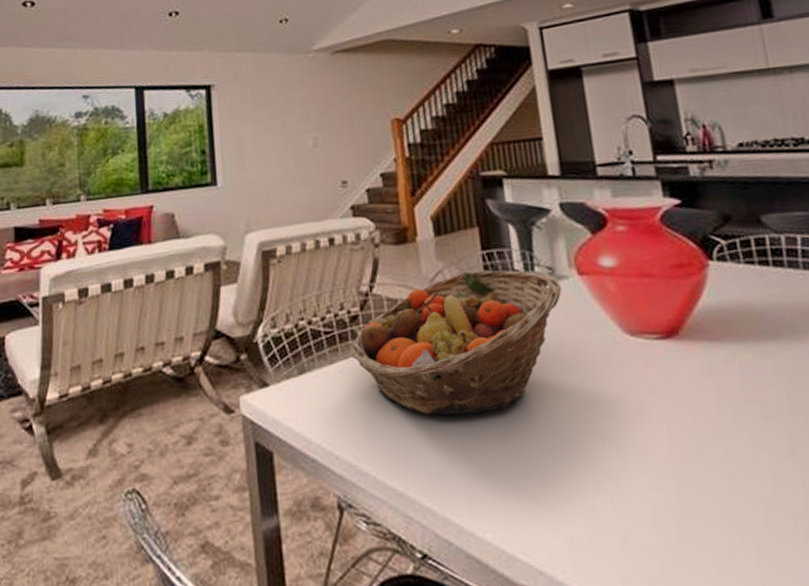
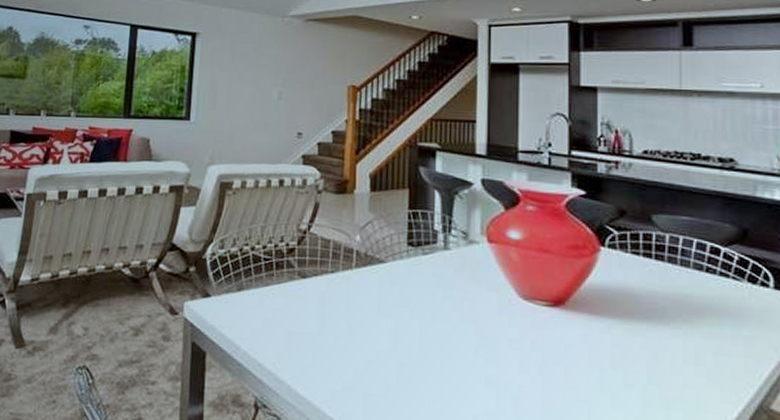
fruit basket: present [351,269,562,415] -> none [284,225,472,346]

